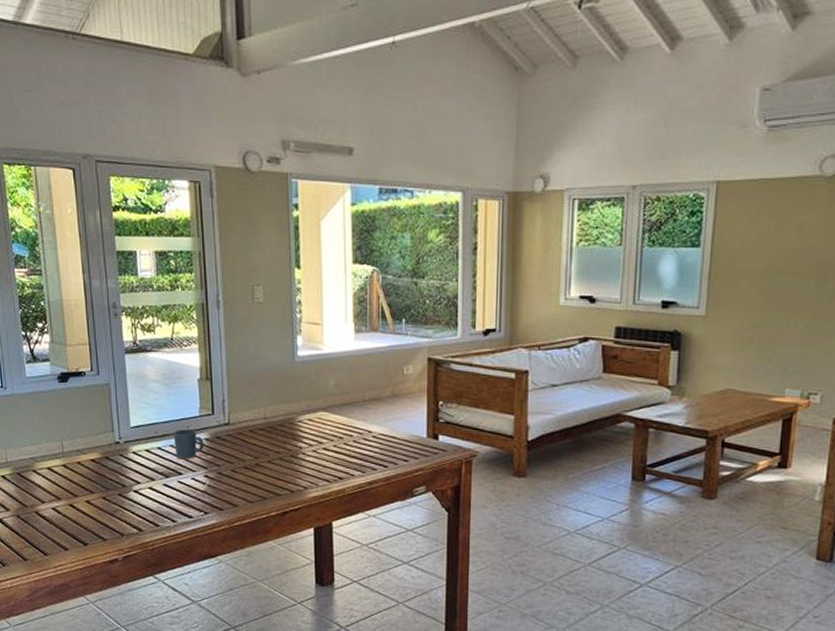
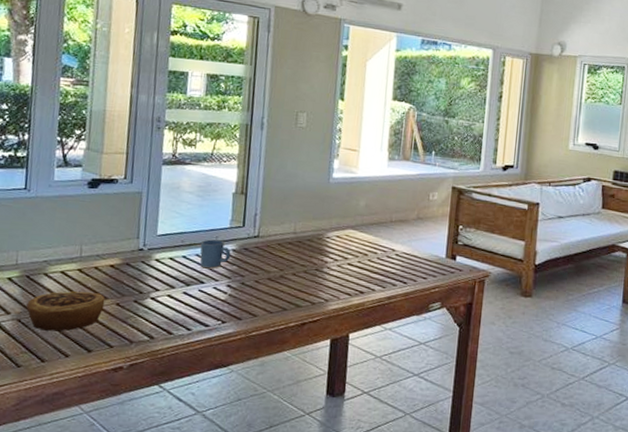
pastry: none [22,487,92,526] -> present [26,291,105,331]

